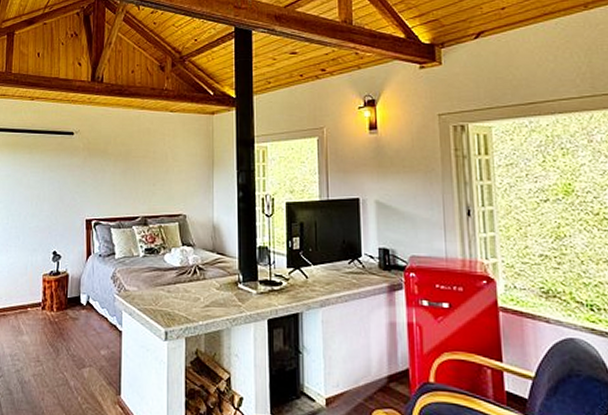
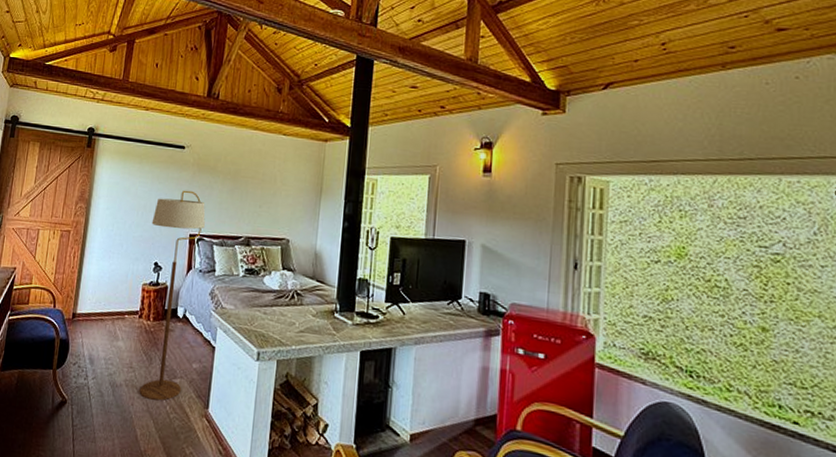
floor lamp: none [46,175,101,393] -> present [139,190,206,401]

